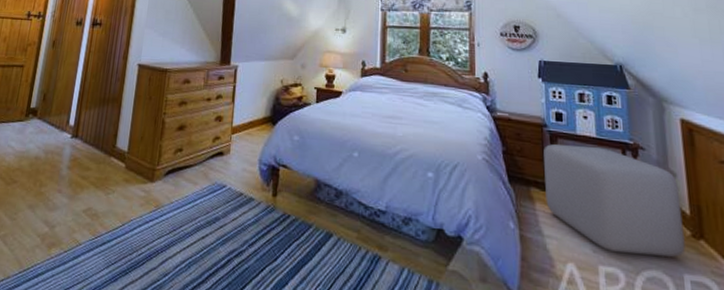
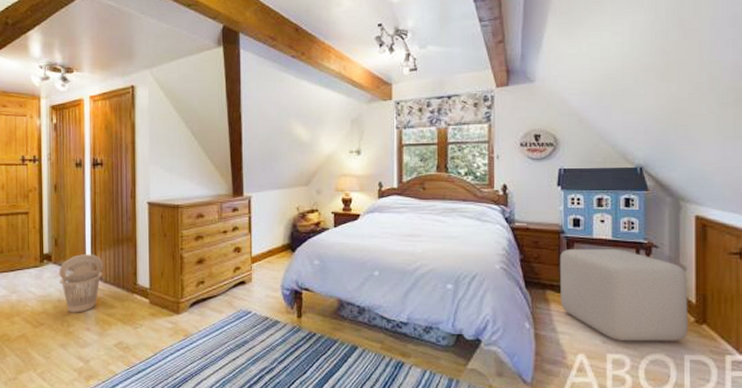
laundry basket: none [40,111,87,173] -> present [59,254,104,313]

